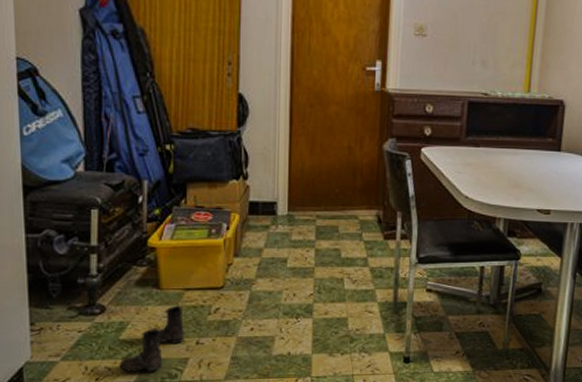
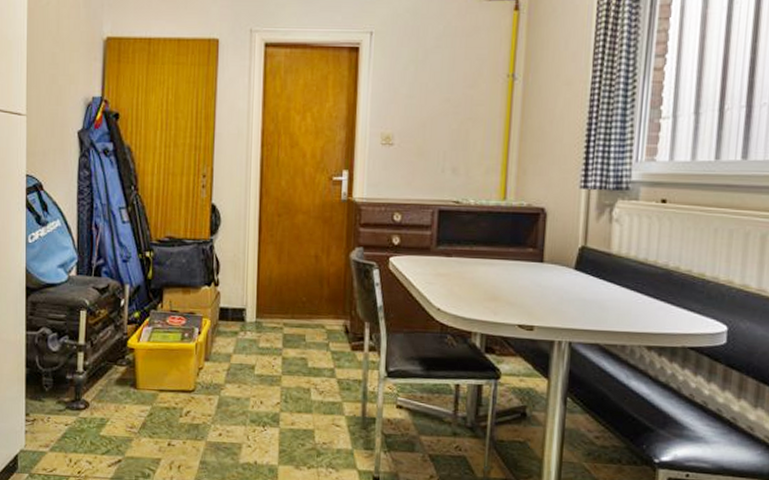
boots: present [119,305,184,372] -> none [99,405,157,469]

